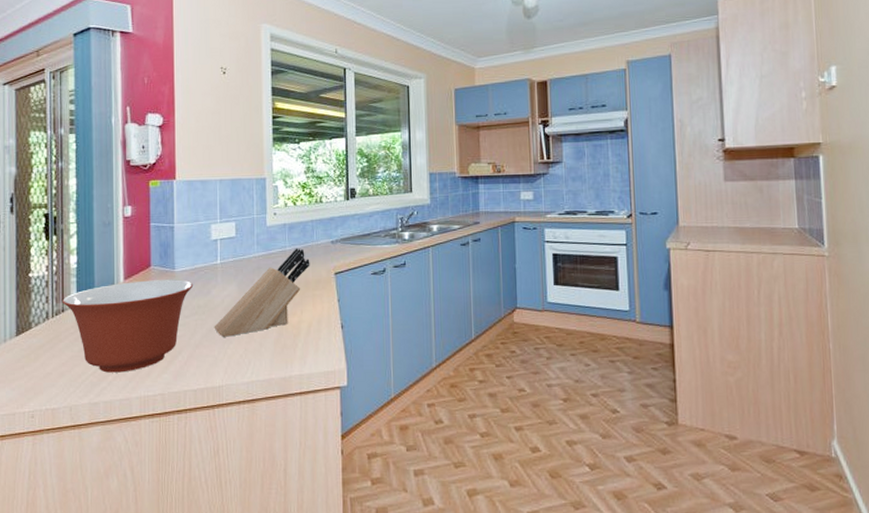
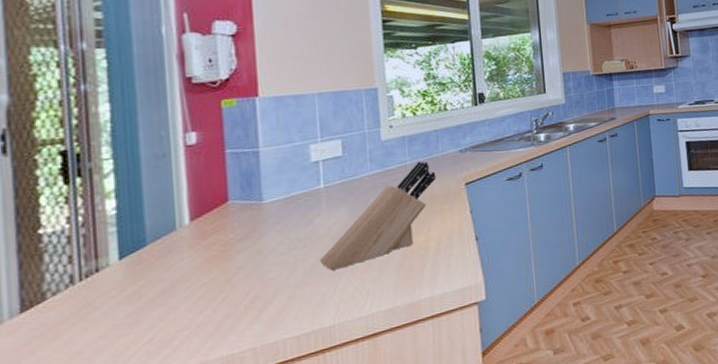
mixing bowl: present [62,279,194,373] -> none [94,212,290,338]

